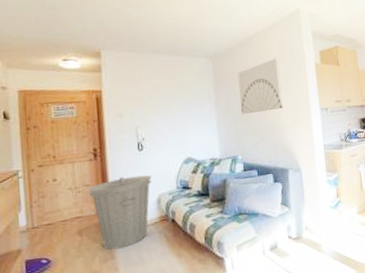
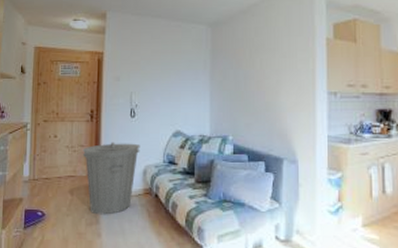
wall art: present [238,58,283,115] -> none [237,29,284,91]

